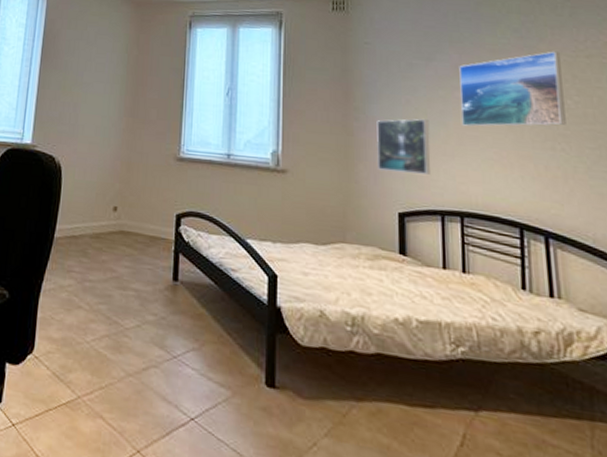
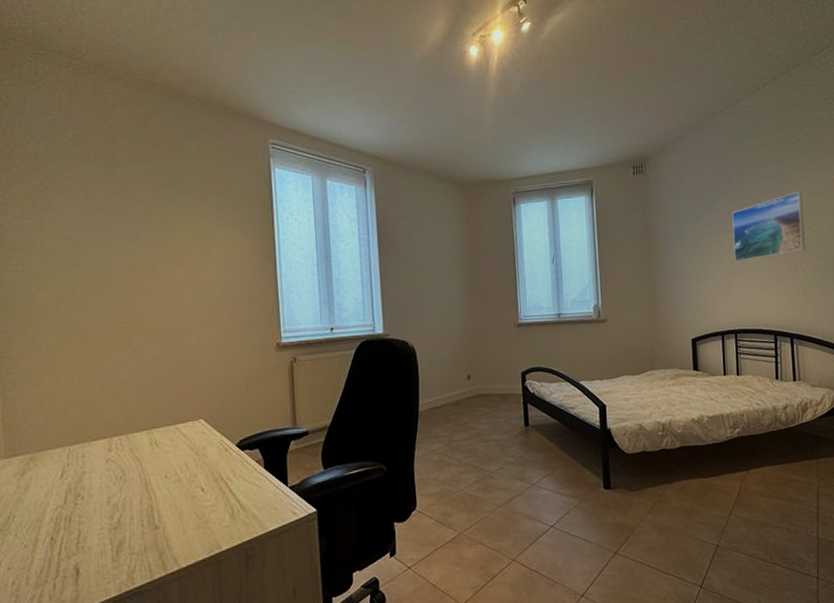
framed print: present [377,118,430,174] -> none [673,260,713,307]

